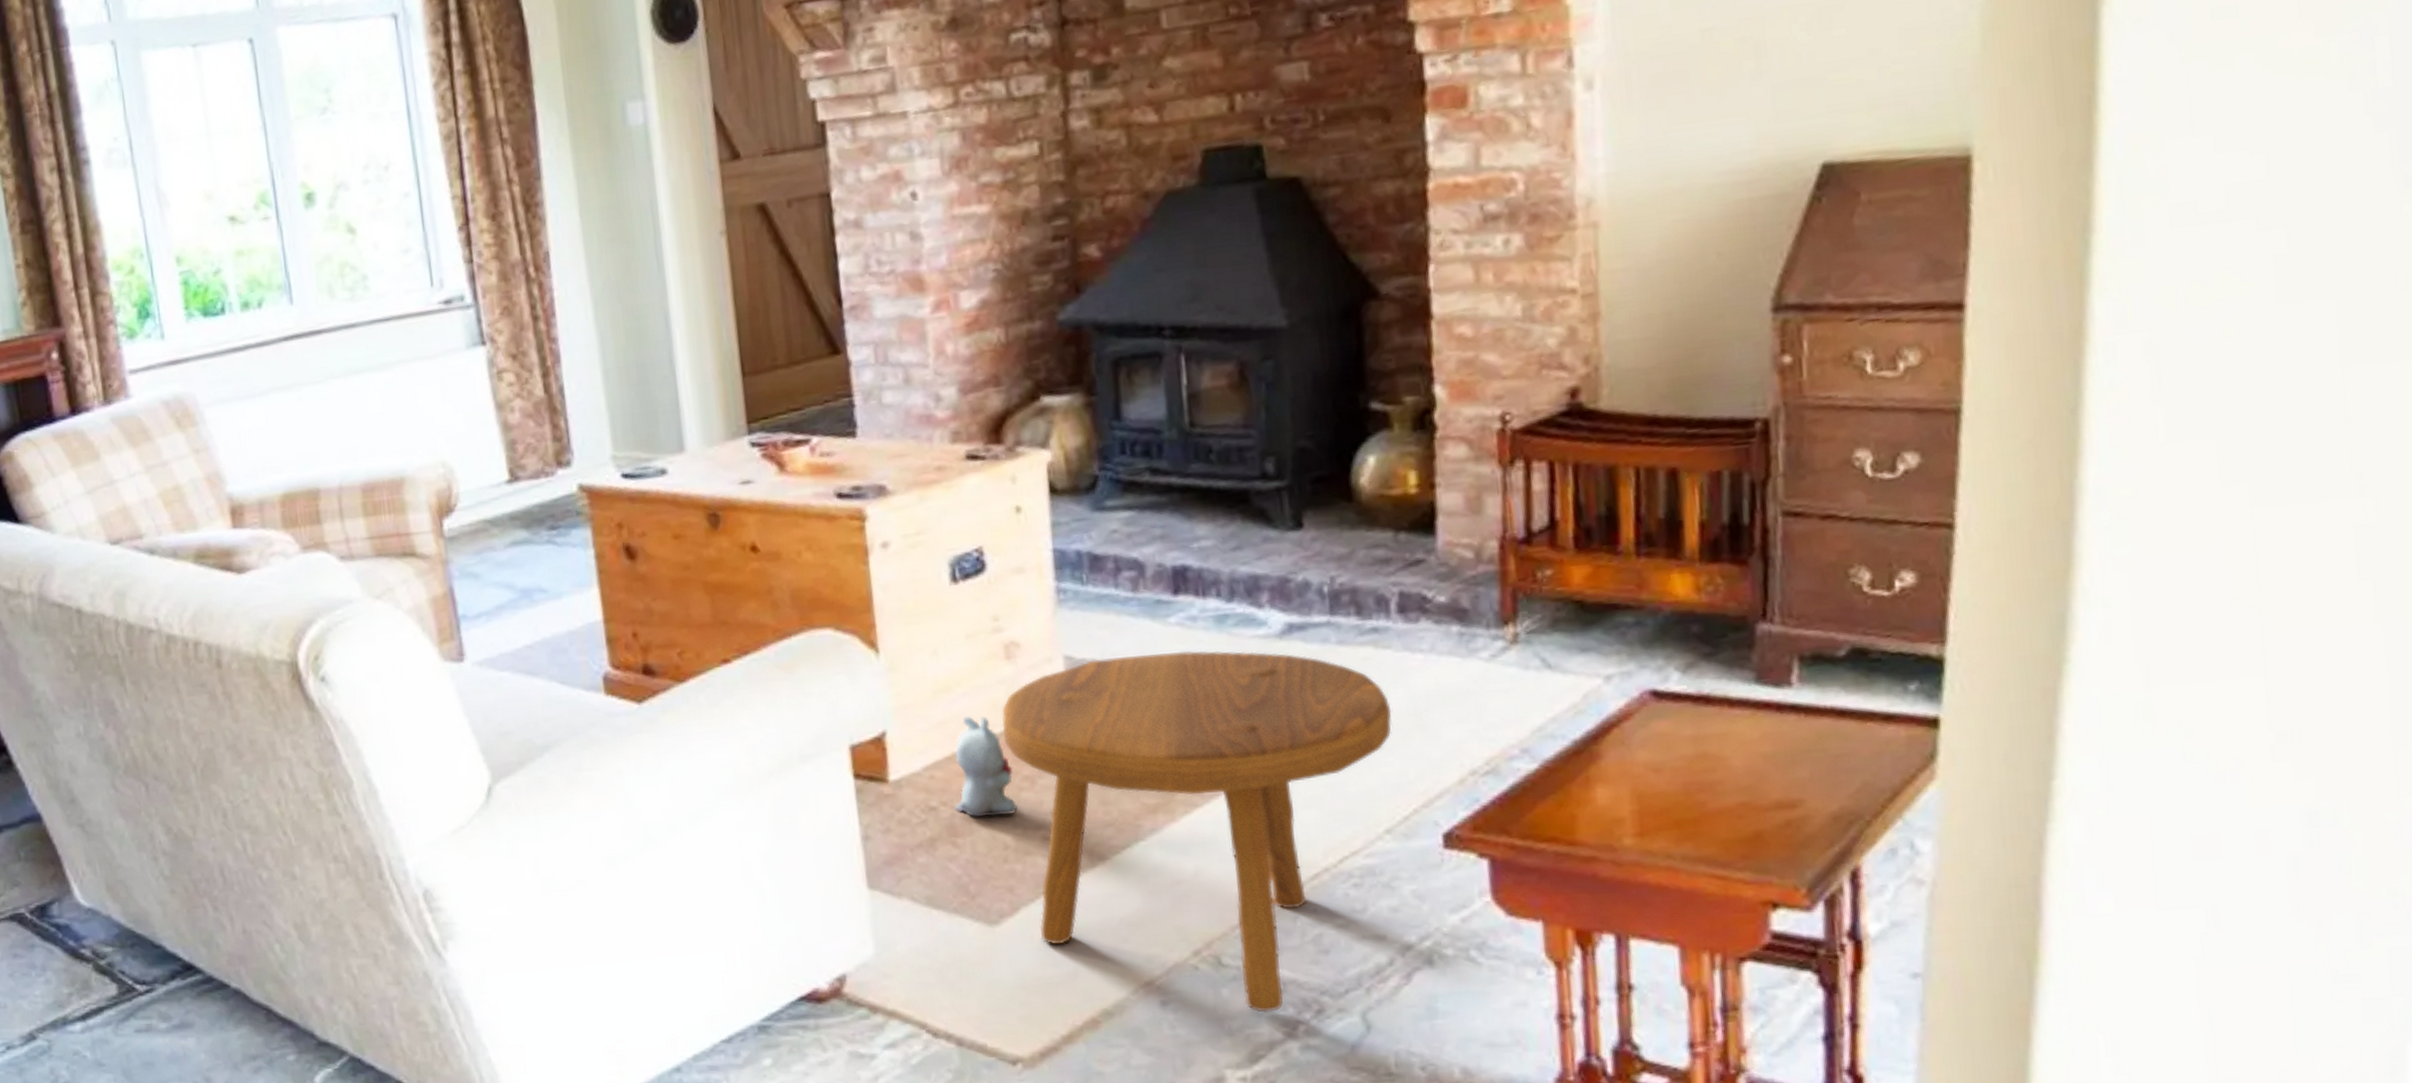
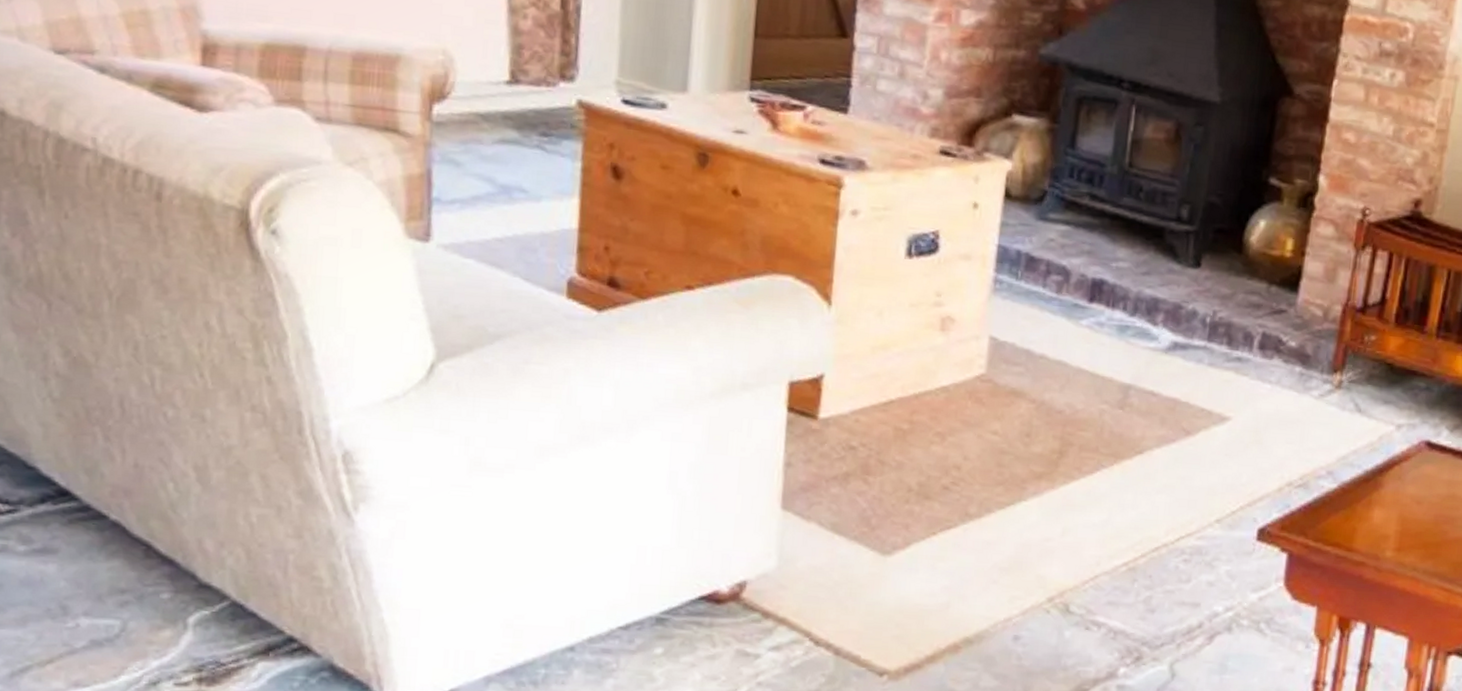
plush toy: present [954,716,1017,818] -> none [871,373,929,463]
footstool: present [1002,650,1392,1013] -> none [925,343,1240,655]

